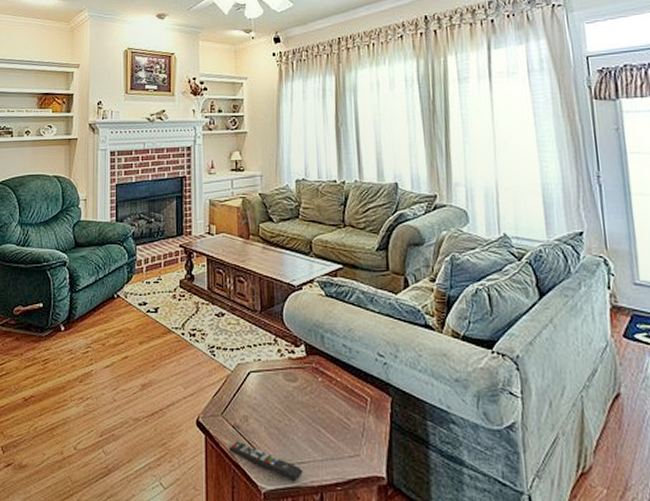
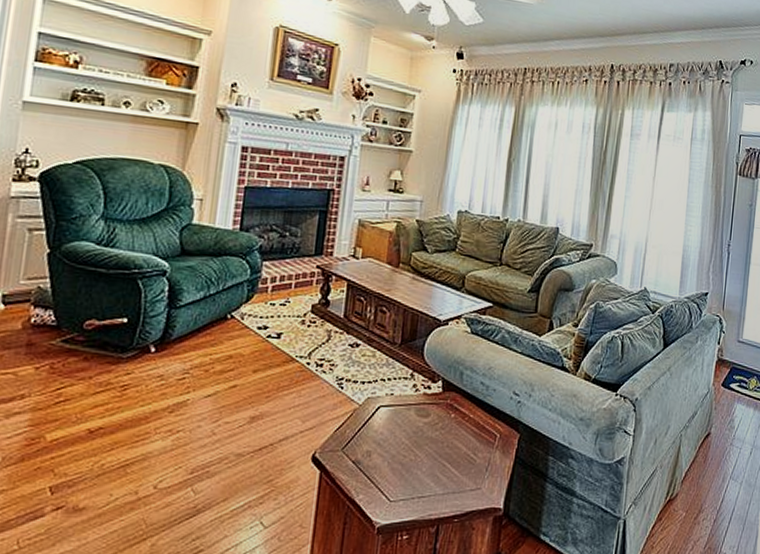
remote control: present [228,441,303,482] -> none [345,476,422,516]

